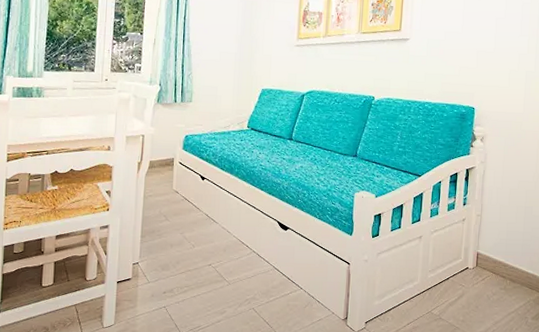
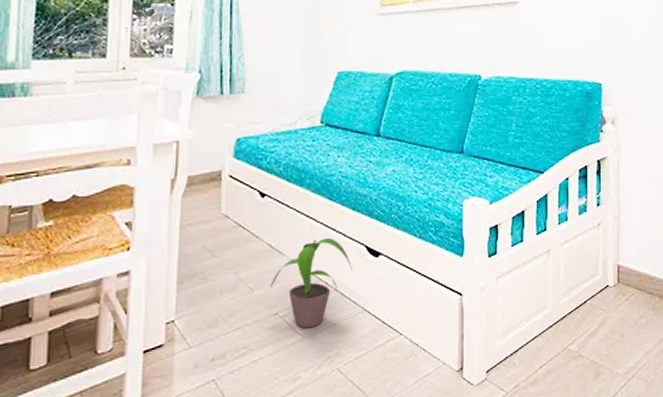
potted plant: none [206,213,268,277] -> present [270,238,353,329]

